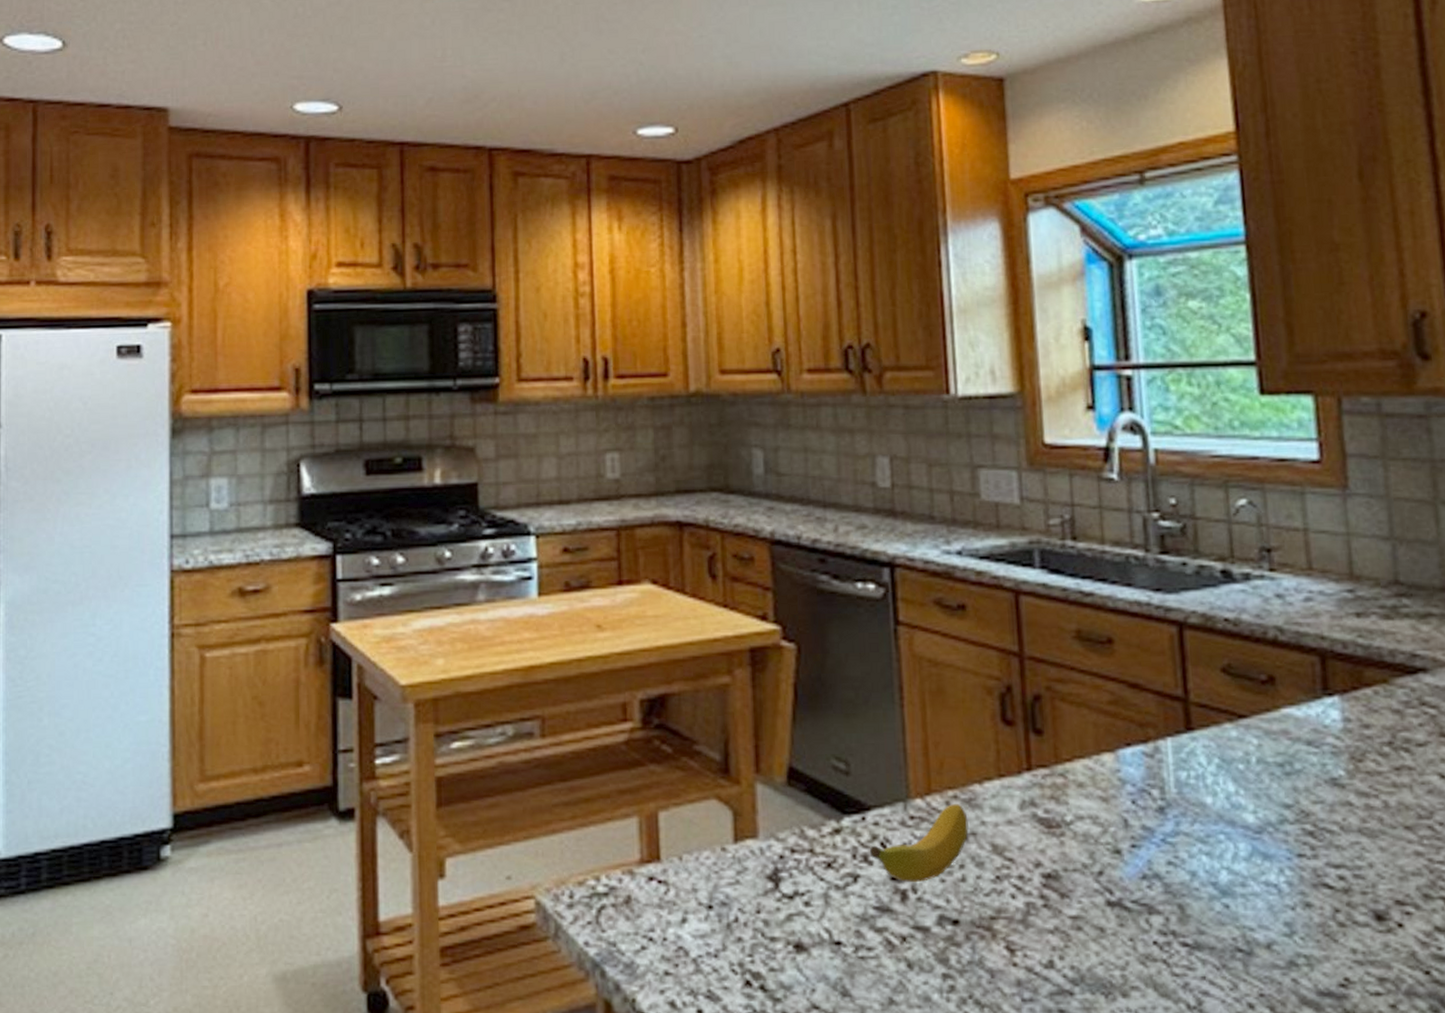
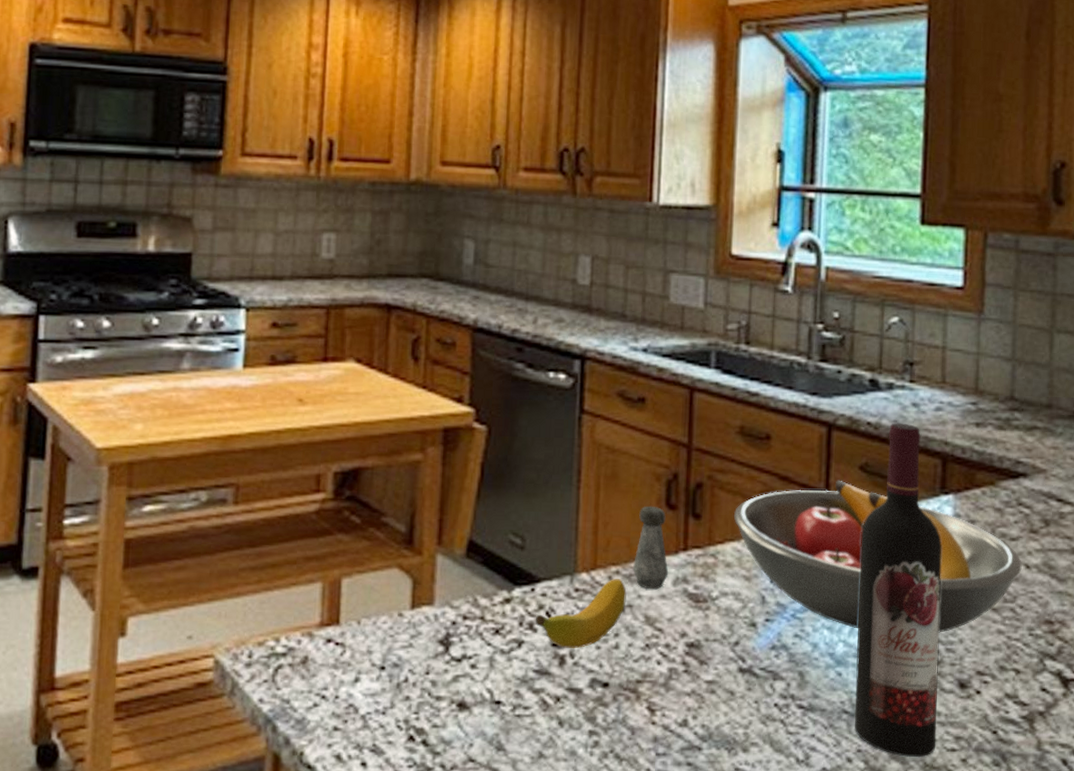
salt shaker: none [972,722,1013,815] -> present [633,506,669,590]
fruit bowl: none [1080,685,1436,856] -> present [733,480,1022,633]
wine bottle: none [1232,617,1356,1003] -> present [854,423,942,758]

